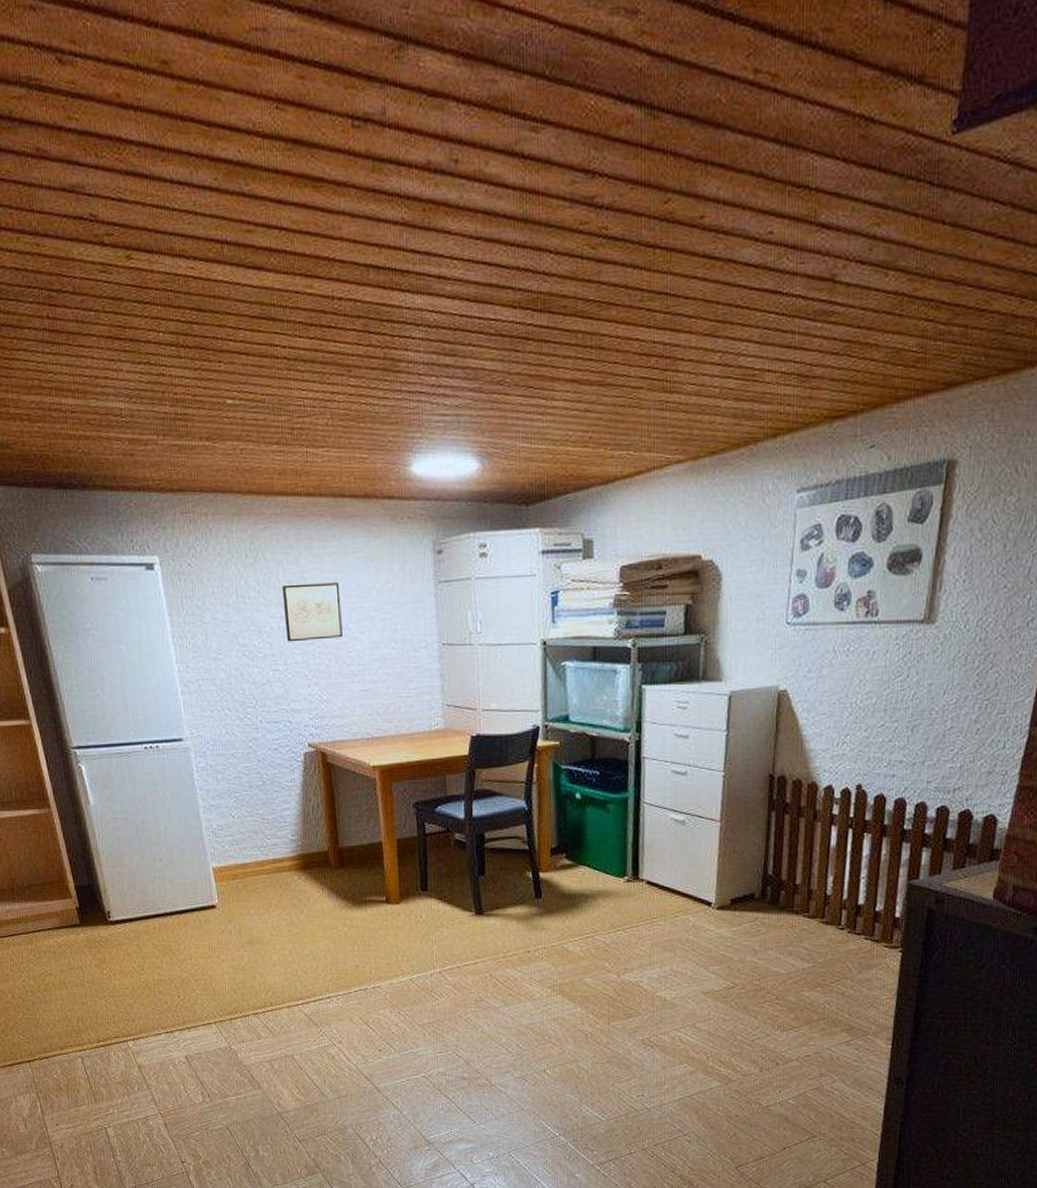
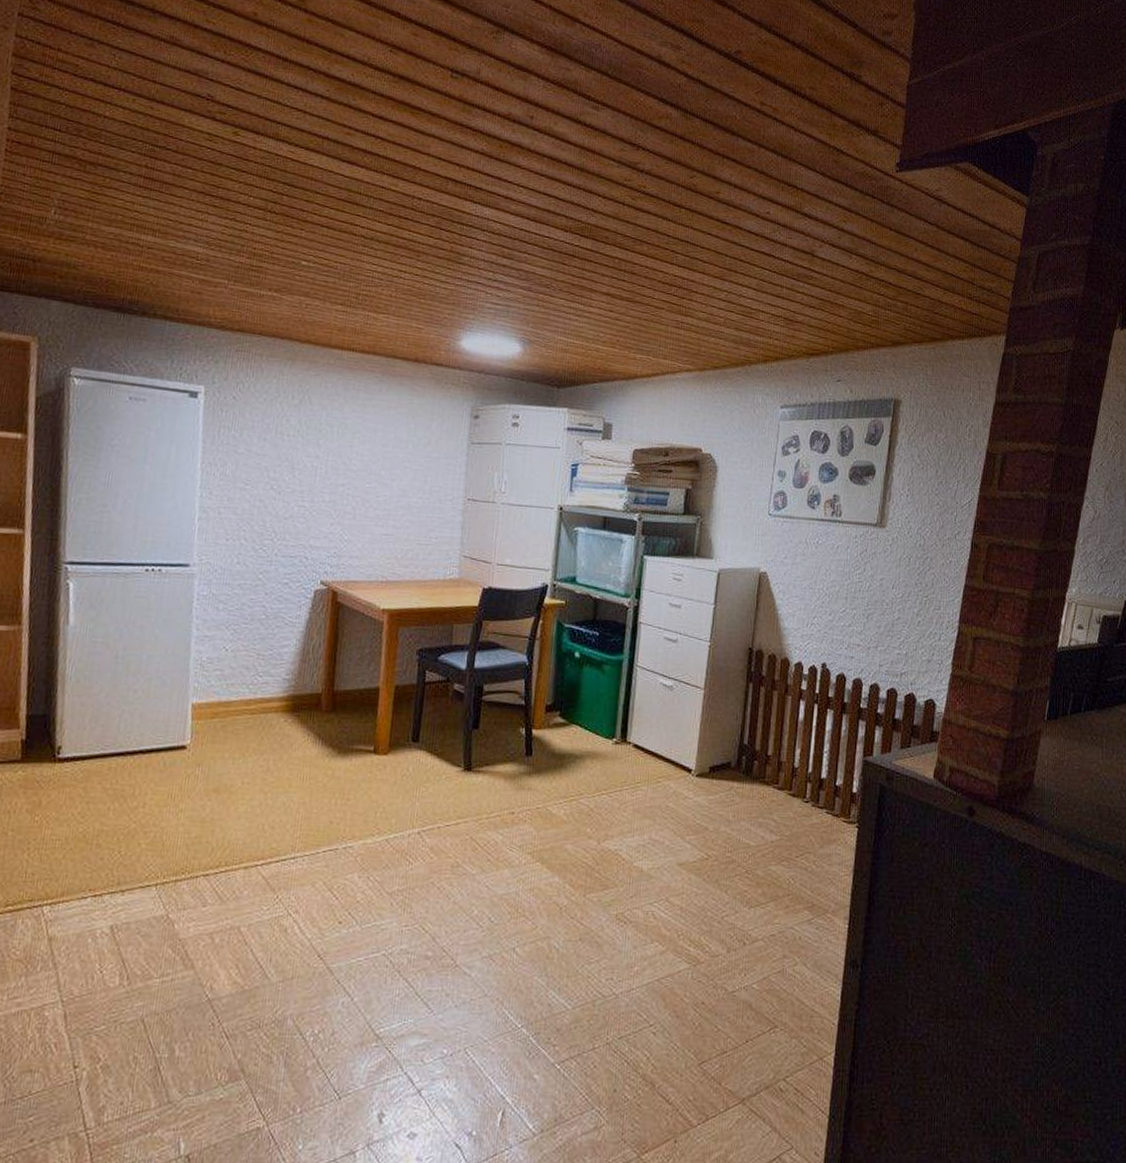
wall art: present [282,582,343,642] -> none [318,427,379,483]

